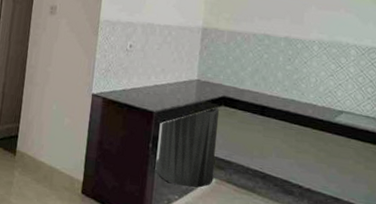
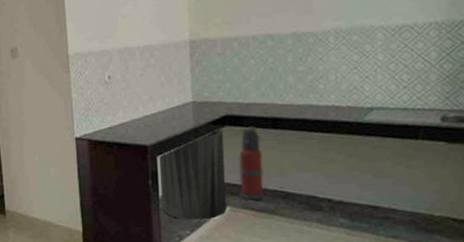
fire extinguisher: none [226,109,249,177] -> present [239,126,264,200]

